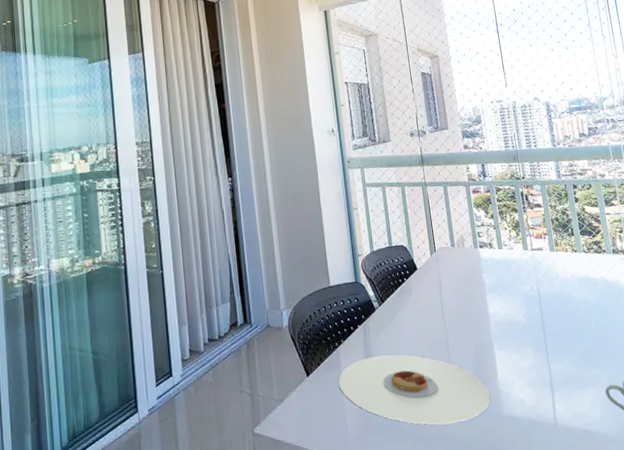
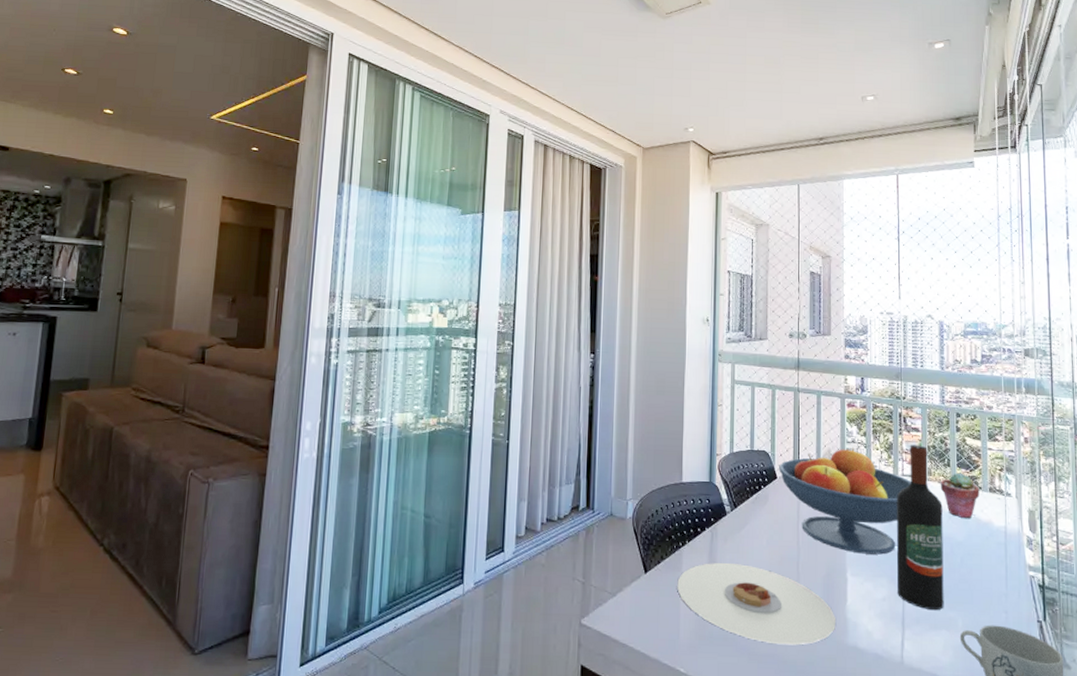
fruit bowl: none [417,230,541,329] -> present [779,447,911,555]
wine bottle: none [529,219,587,371] -> present [897,445,944,610]
potted succulent: none [567,240,605,281] -> present [940,472,980,518]

